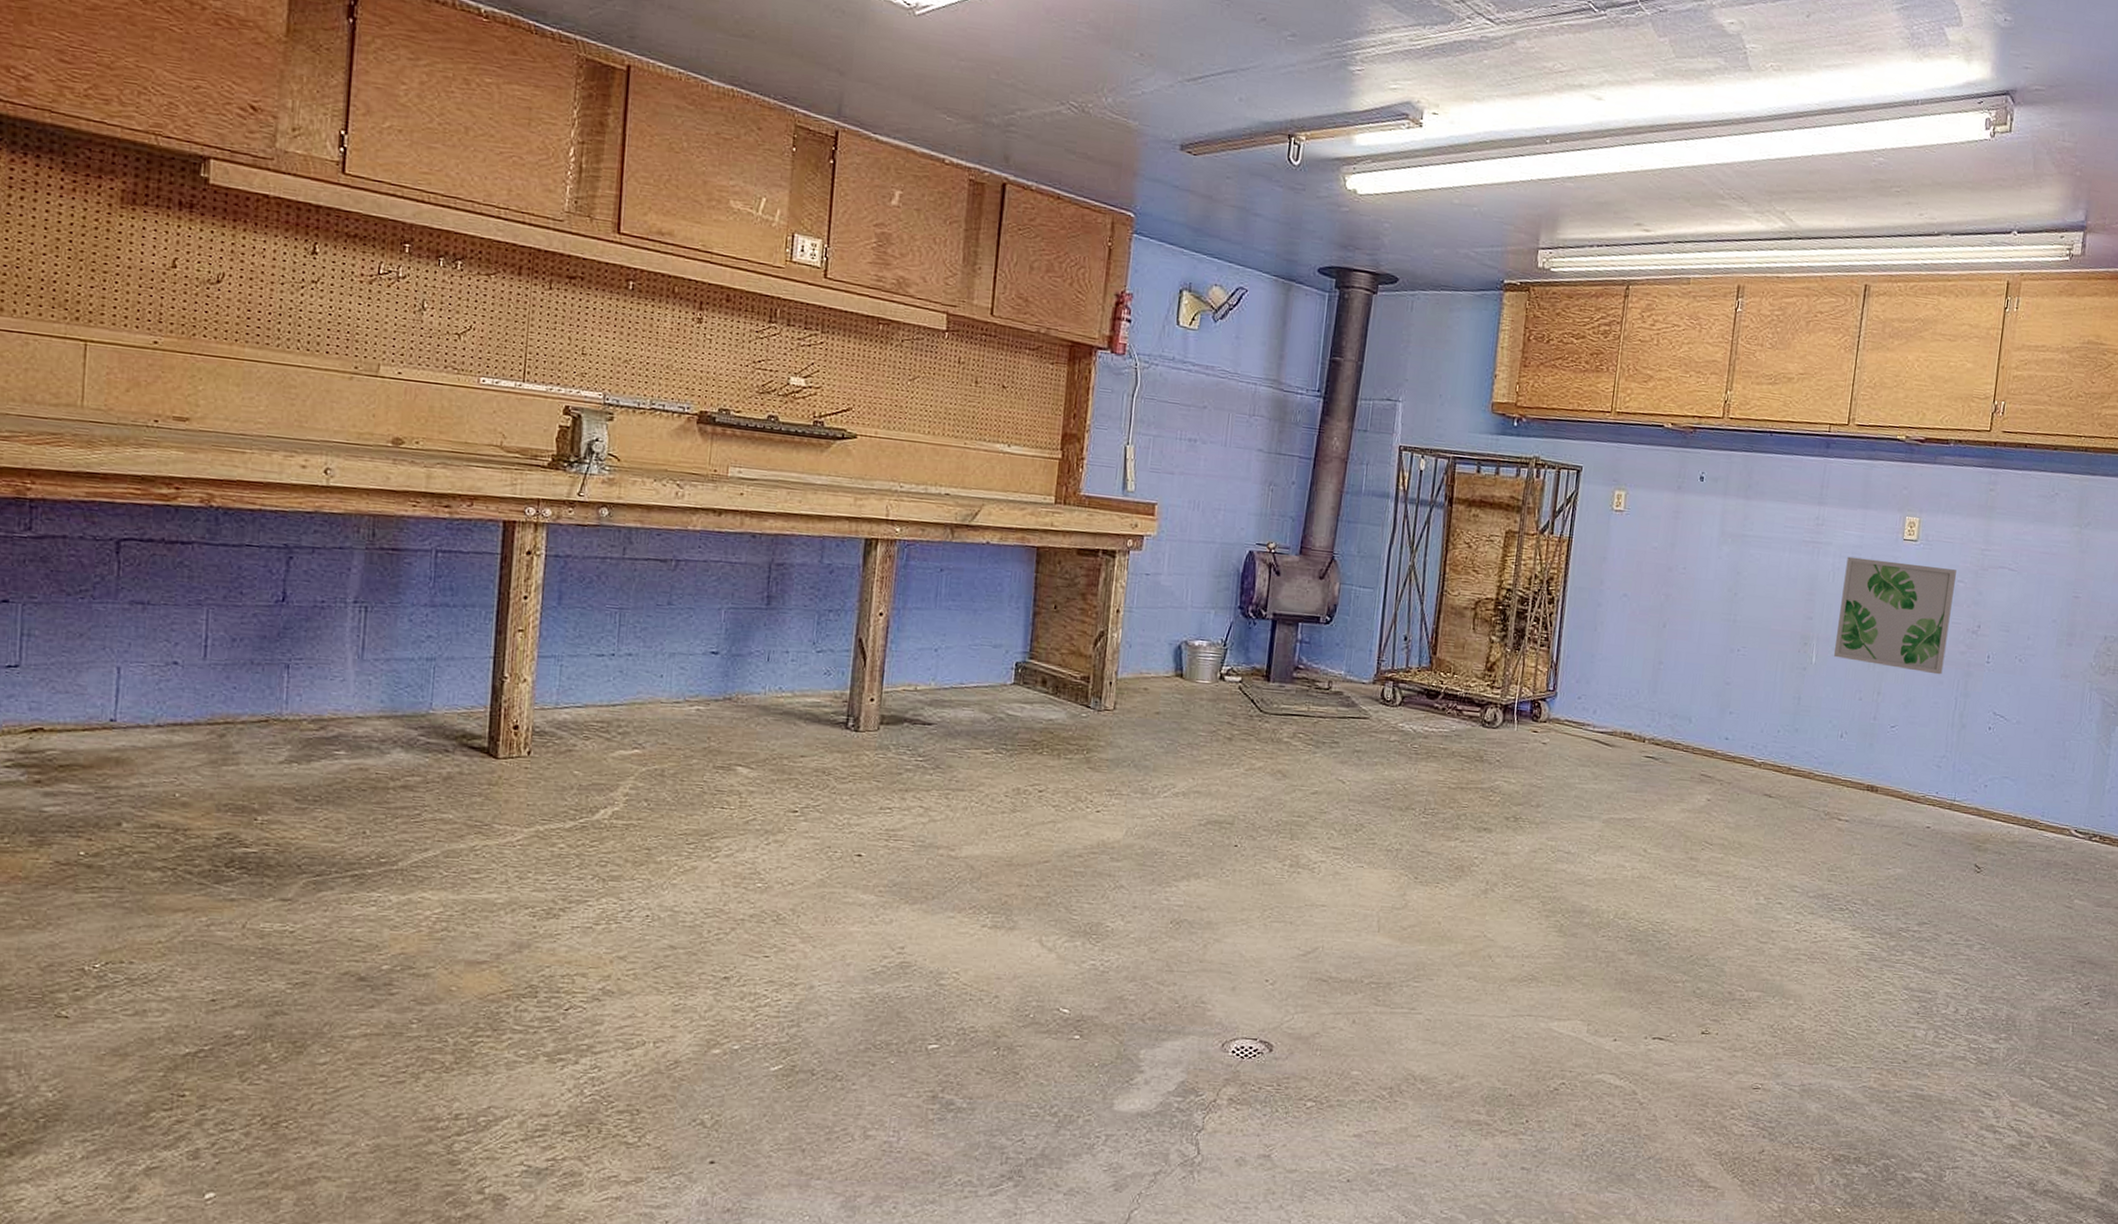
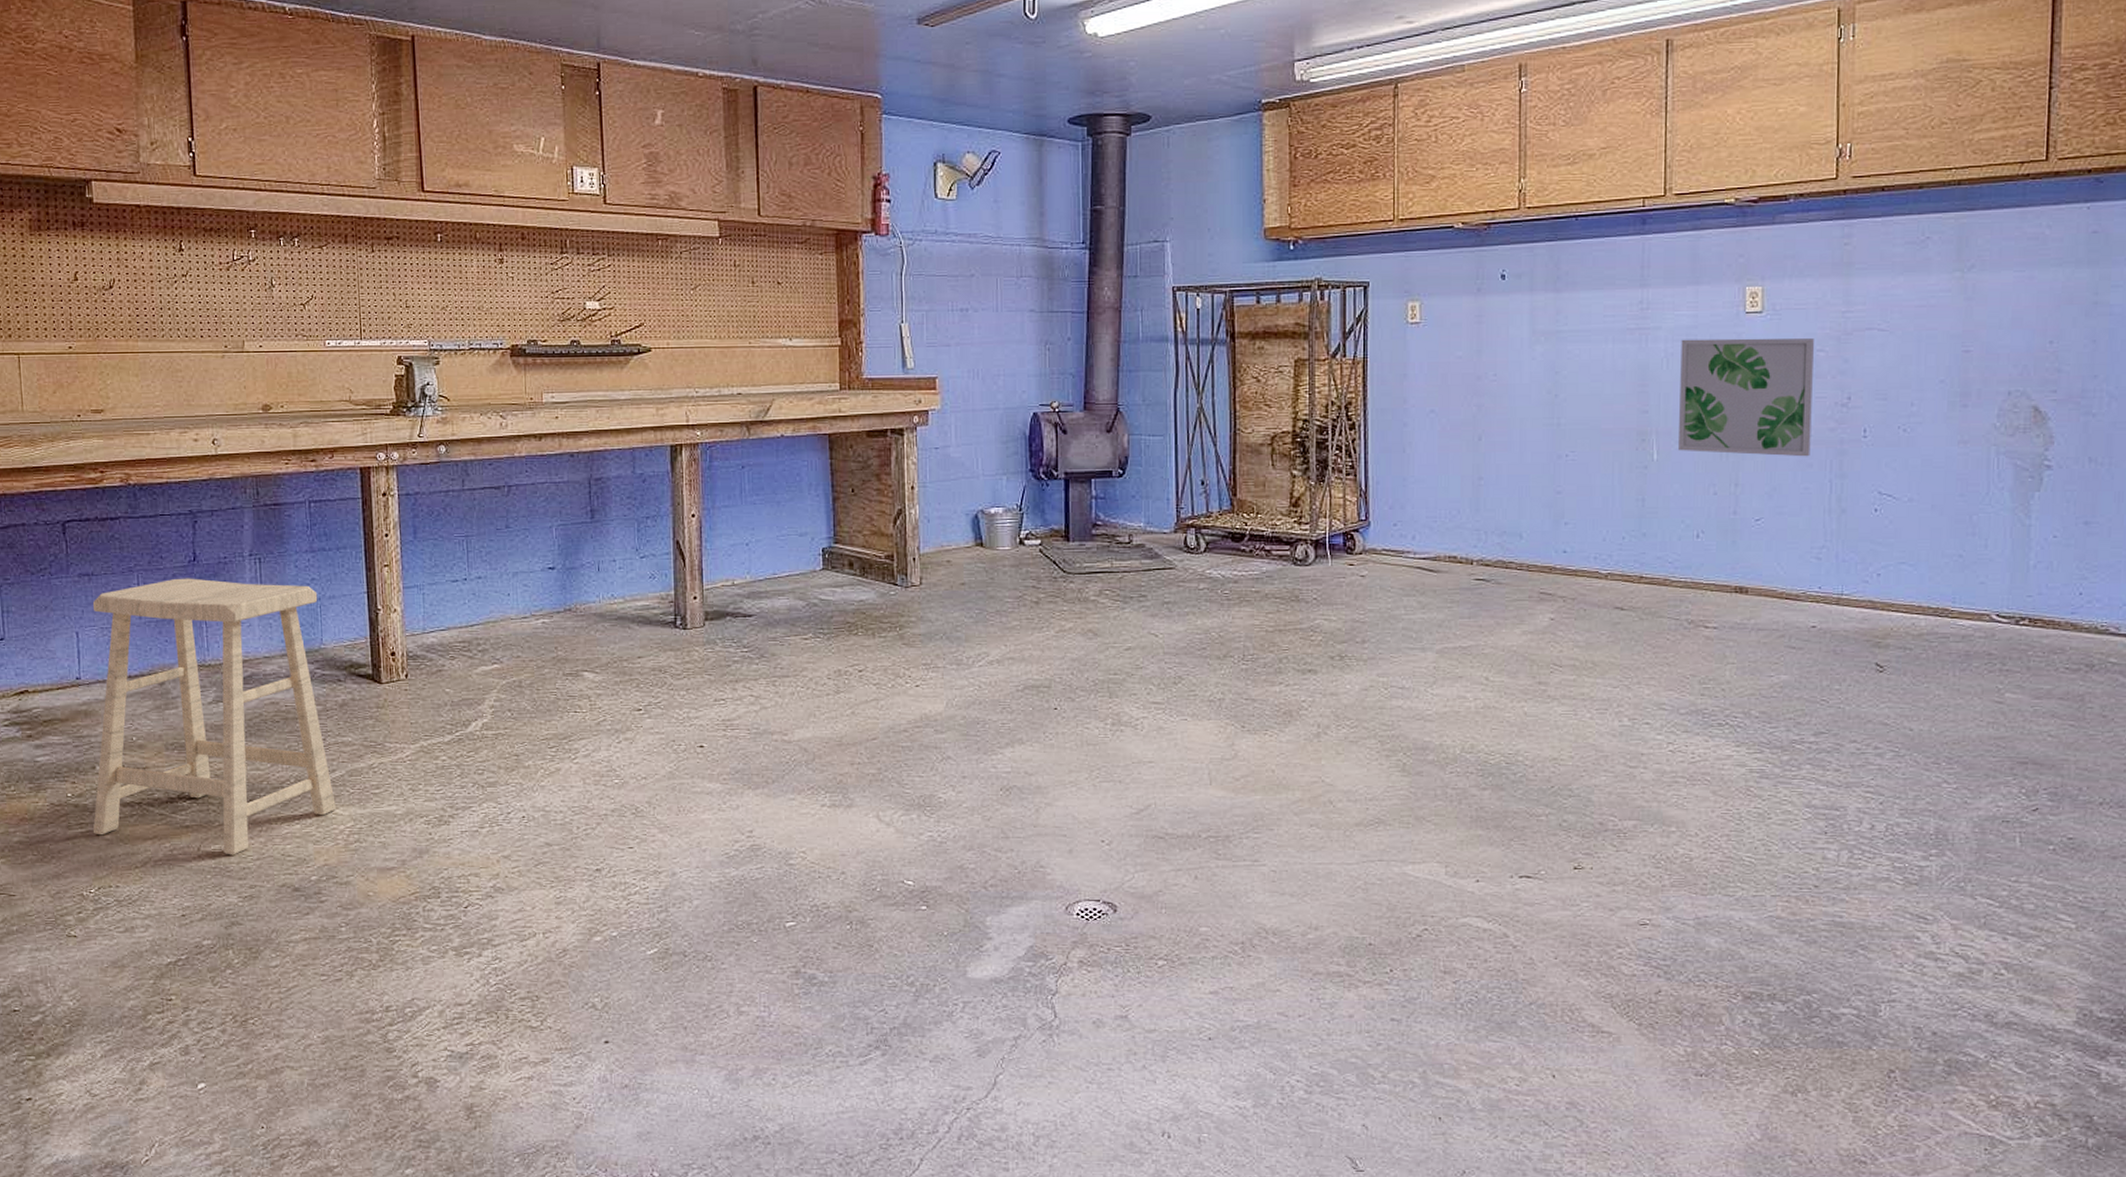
stool: none [107,618,433,936] -> present [92,578,336,855]

